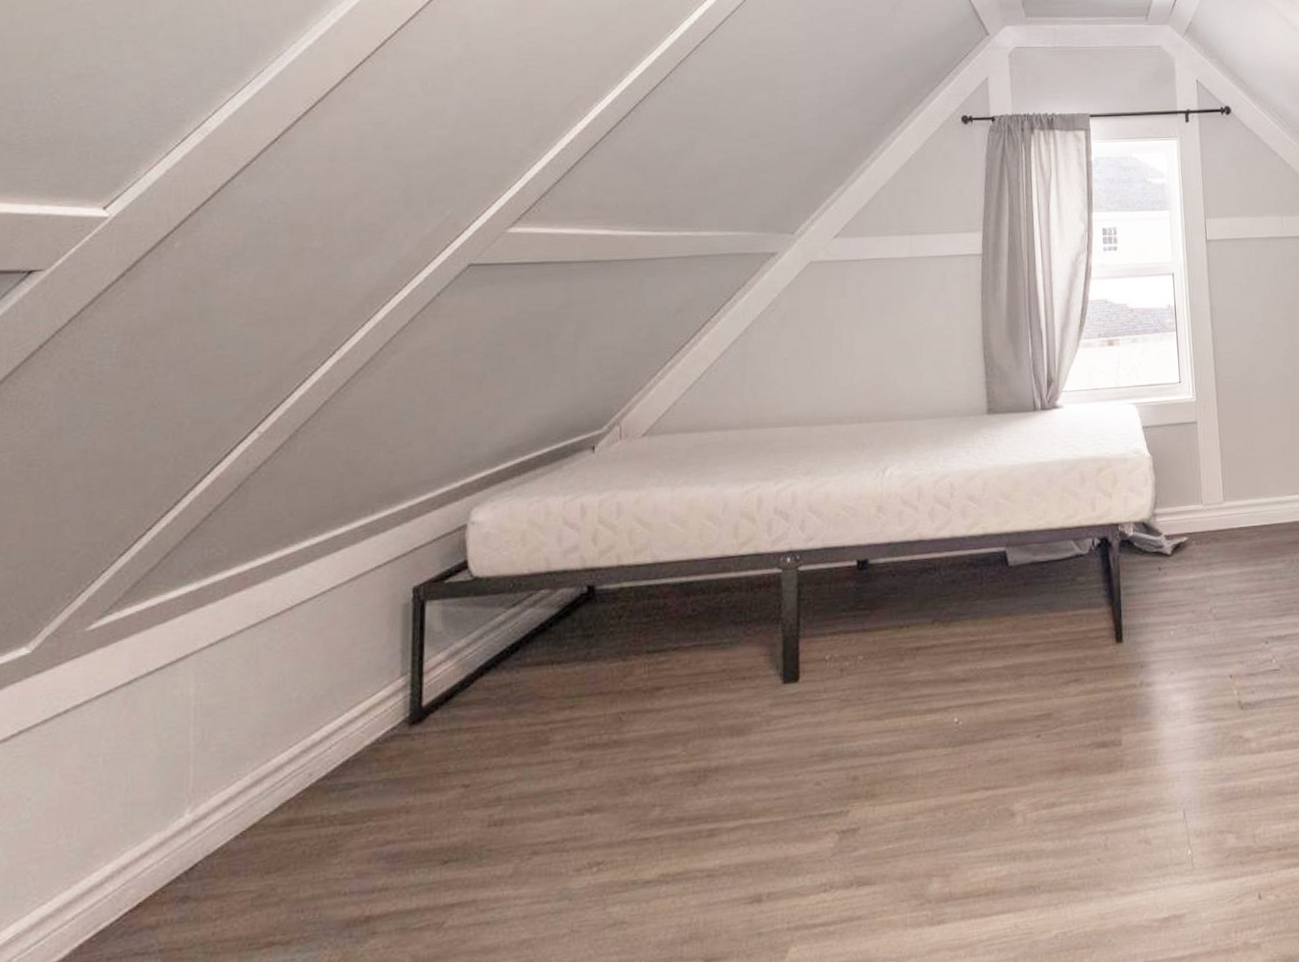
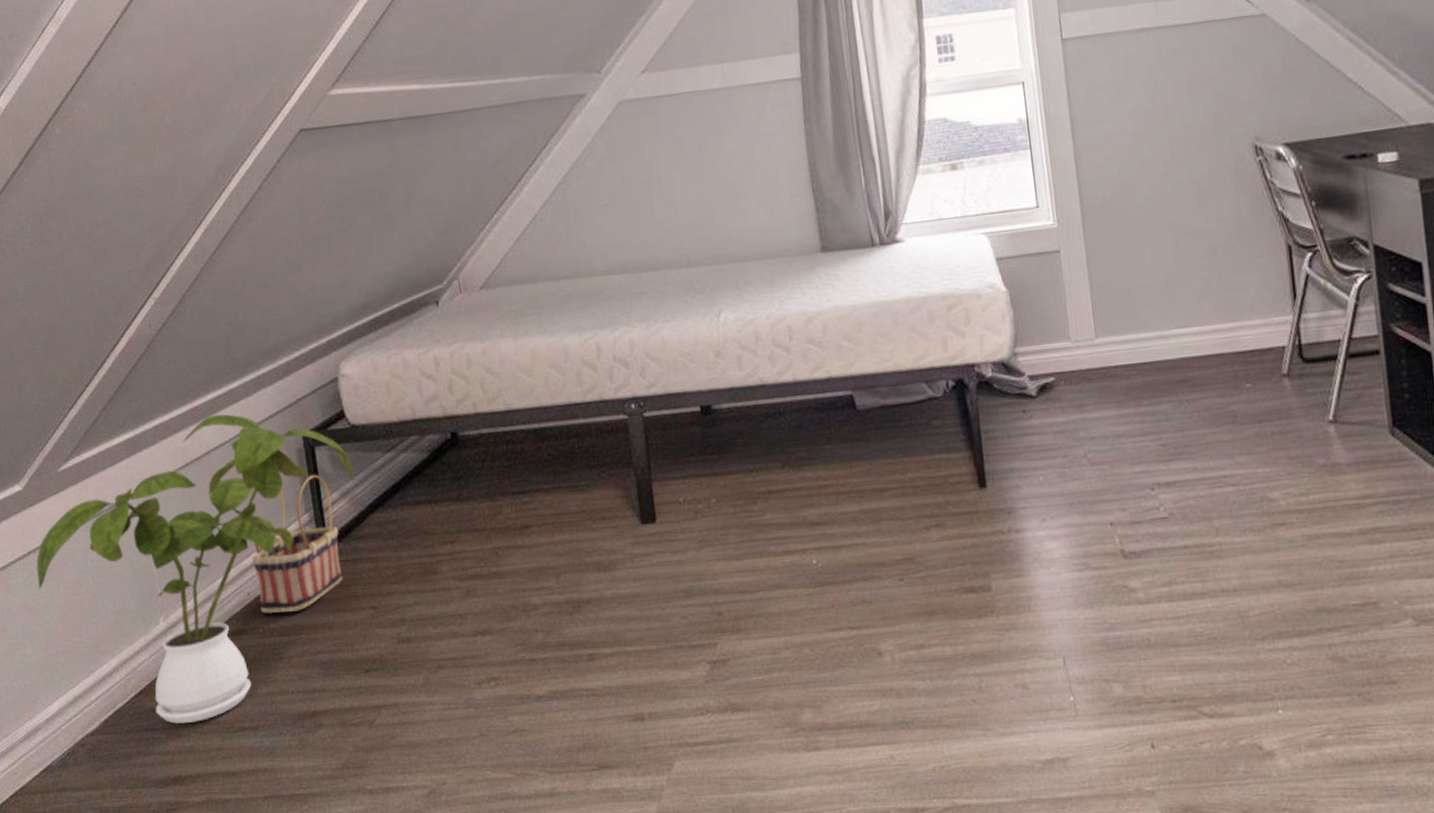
house plant: none [23,563,468,944] -> present [36,414,354,724]
basket: none [323,632,437,799] -> present [250,474,343,614]

